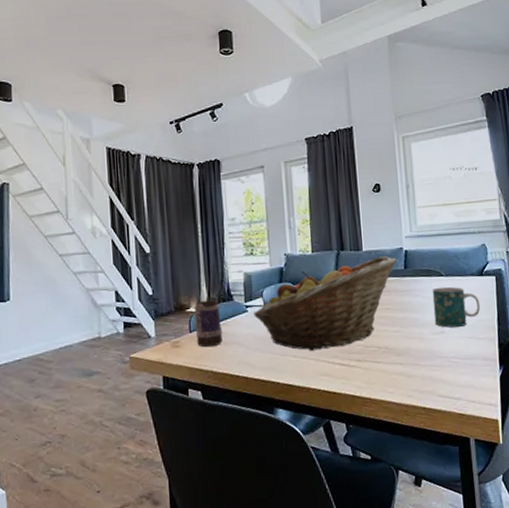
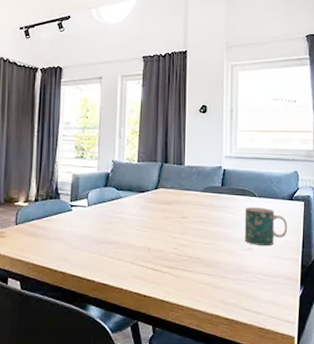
mug: present [194,299,223,348] -> none [21,196,46,241]
fruit basket: present [254,256,397,351] -> none [77,172,215,254]

